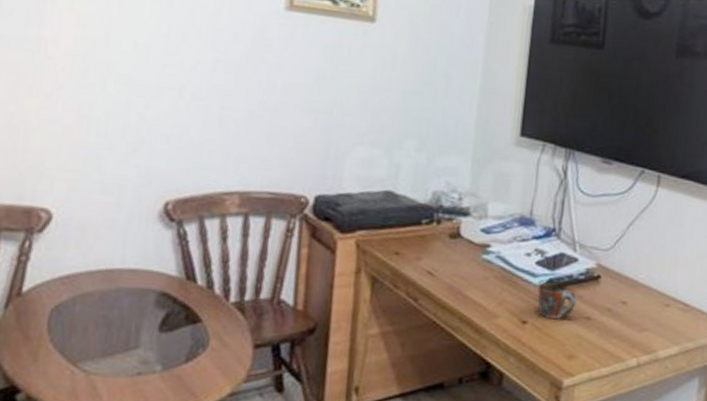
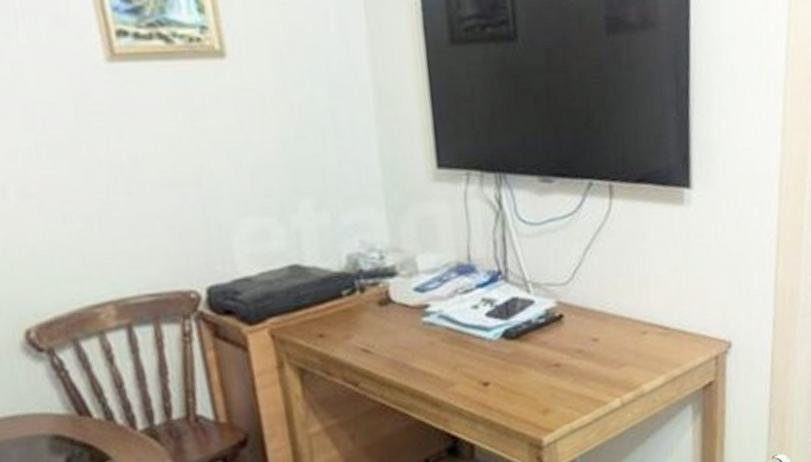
mug: present [536,282,577,320] -> none [491,333,541,375]

